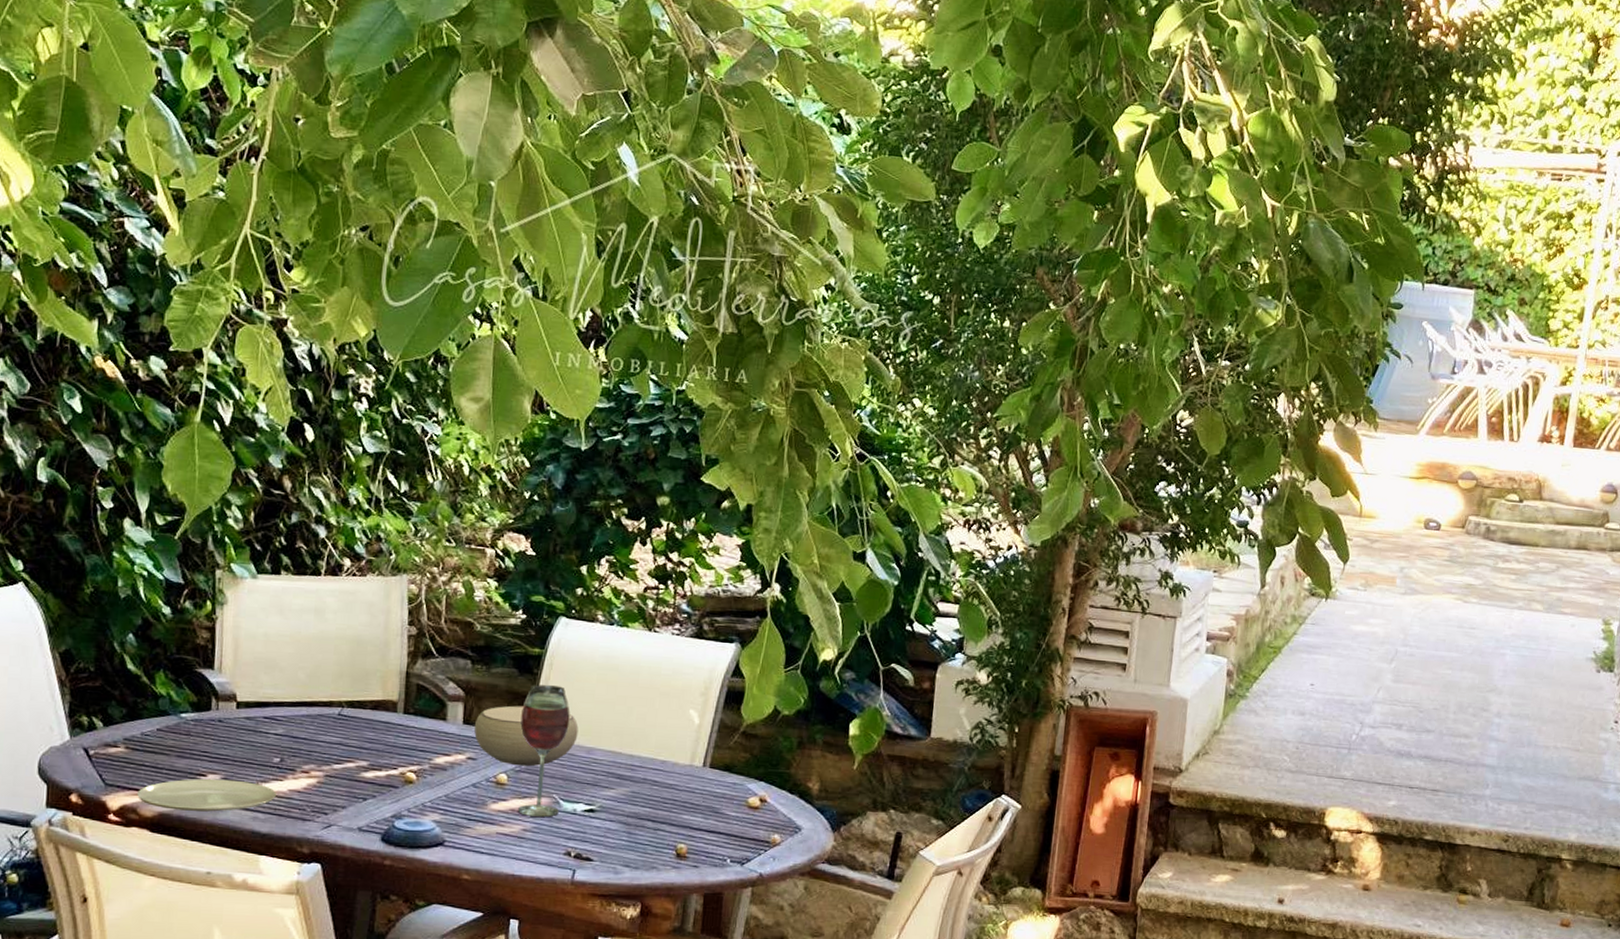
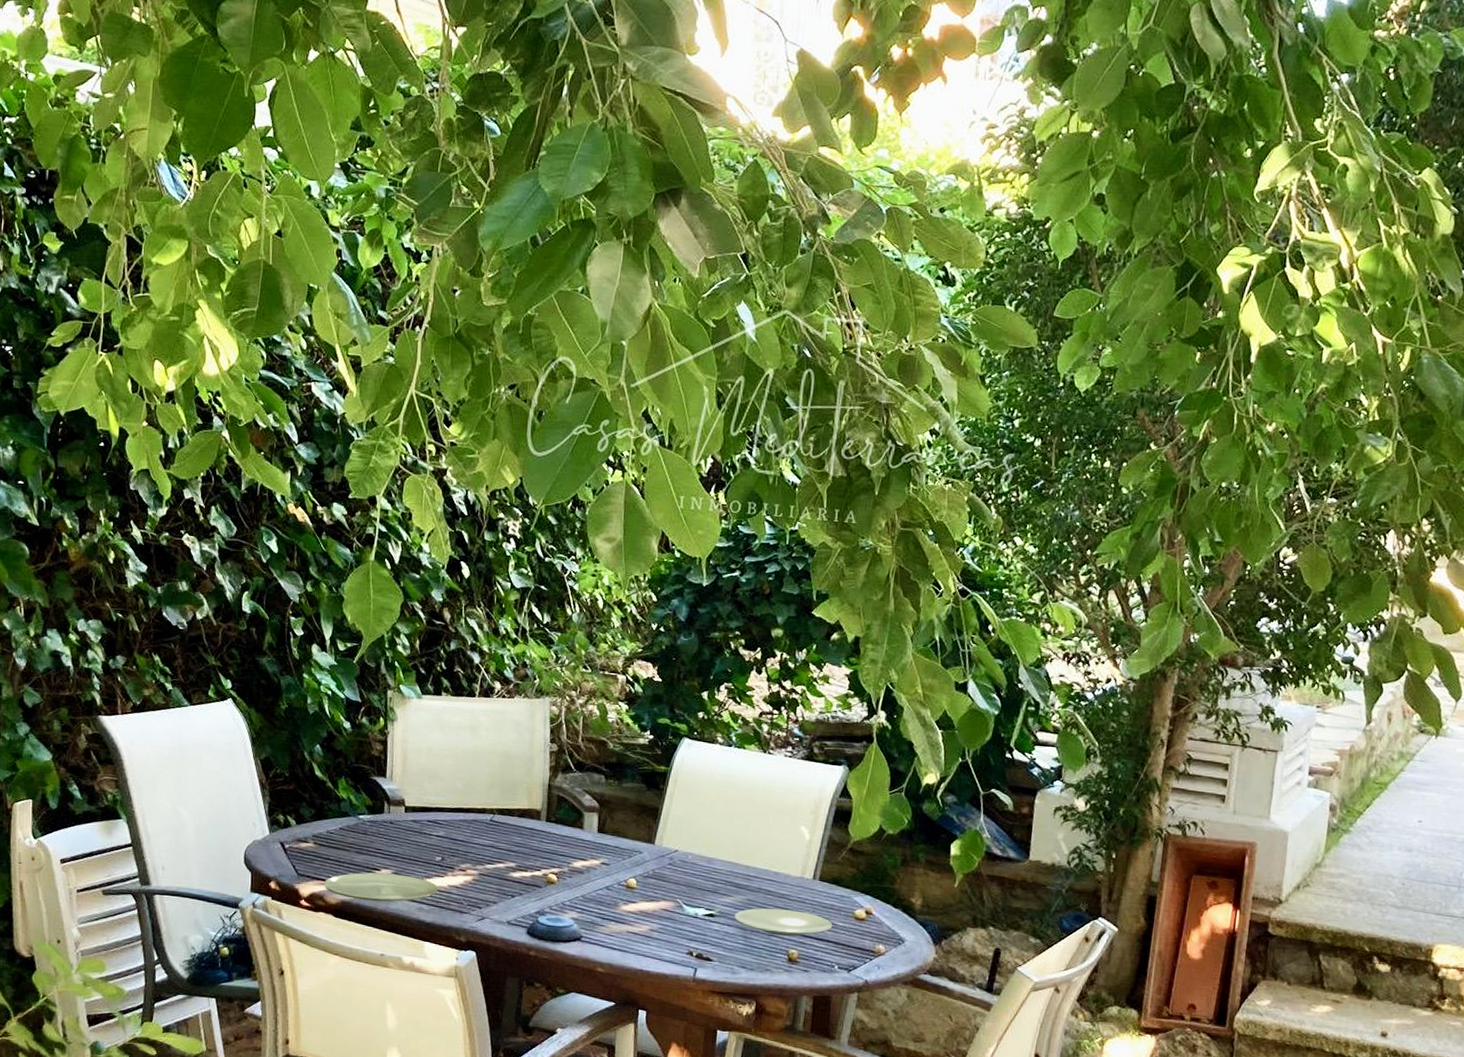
bowl: present [474,705,579,767] -> none [607,817,700,873]
wineglass: present [518,684,571,817] -> none [646,799,693,919]
plate: none [616,800,725,830] -> present [734,908,833,937]

